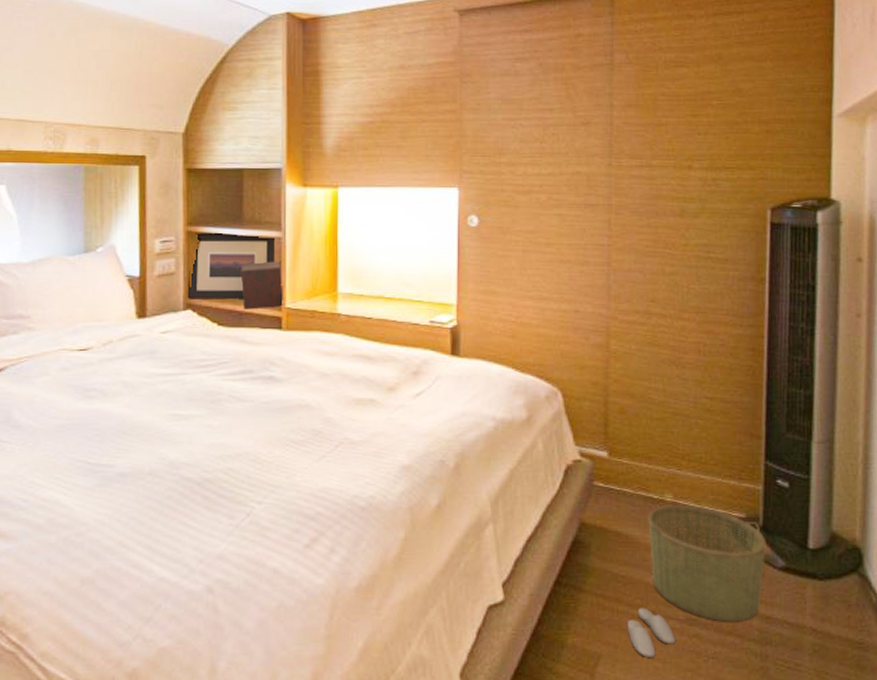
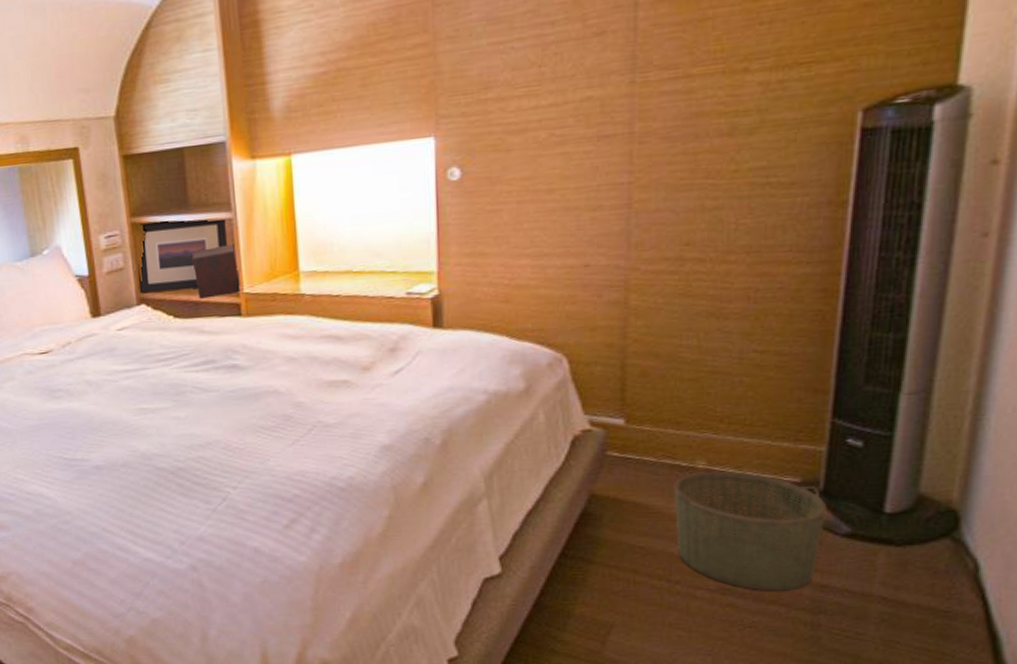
slippers: present [628,607,676,658] -> none [646,578,704,627]

